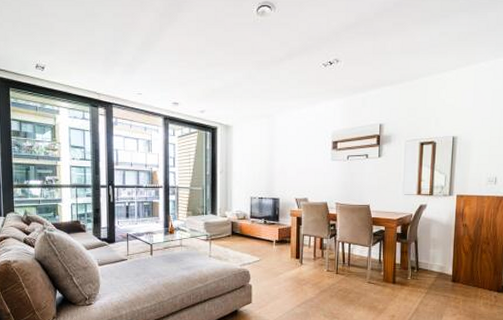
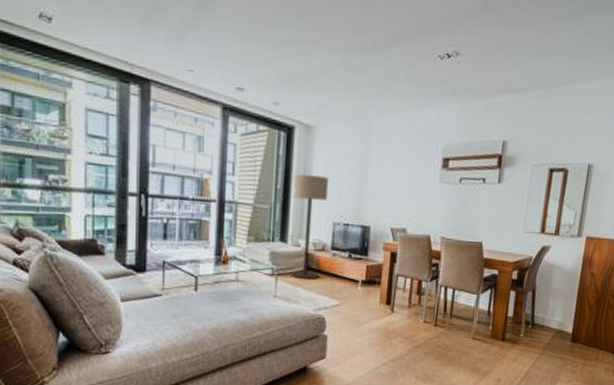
floor lamp: none [218,162,245,243] -> present [292,174,329,280]

